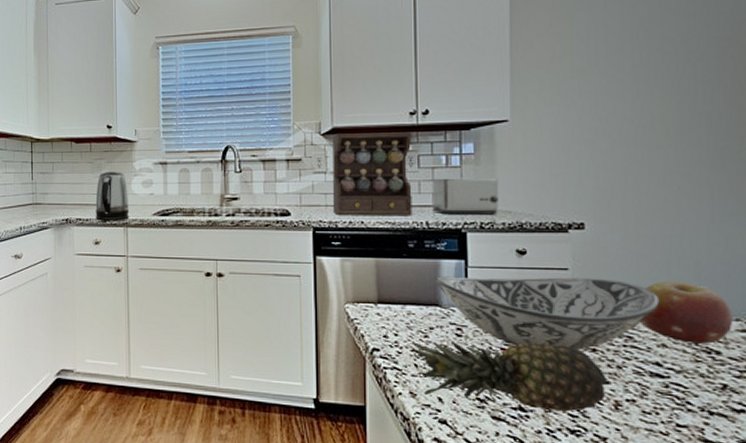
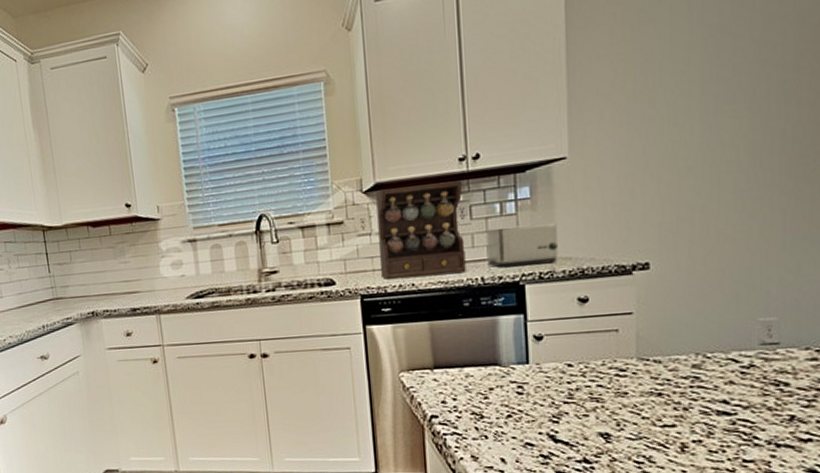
kettle: present [95,172,130,221] -> none [121,255,161,311]
fruit: present [413,340,608,412] -> none [472,391,674,460]
decorative bowl: present [435,276,660,351] -> none [493,319,728,398]
fruit: present [640,281,733,344] -> none [708,314,803,378]

